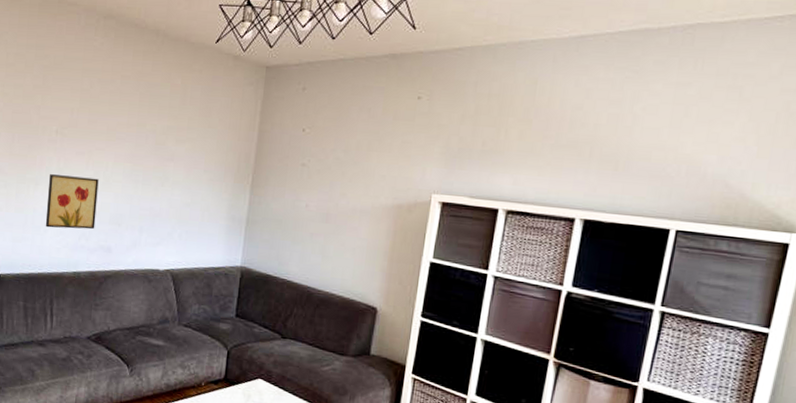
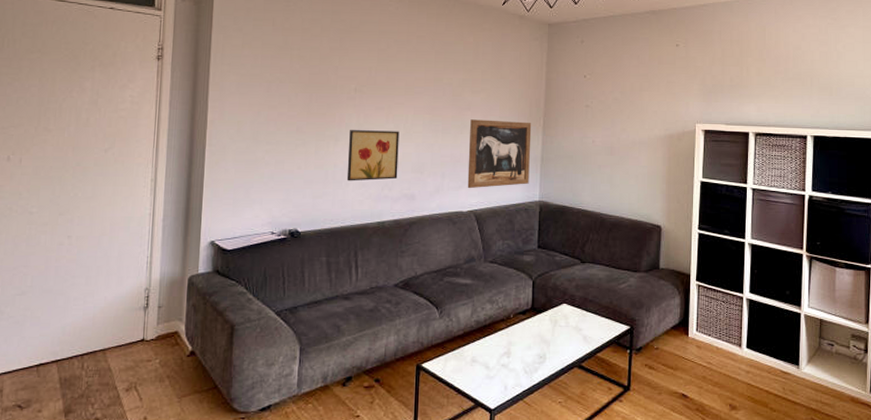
wall art: none [165,171,239,248] -> present [467,119,532,189]

